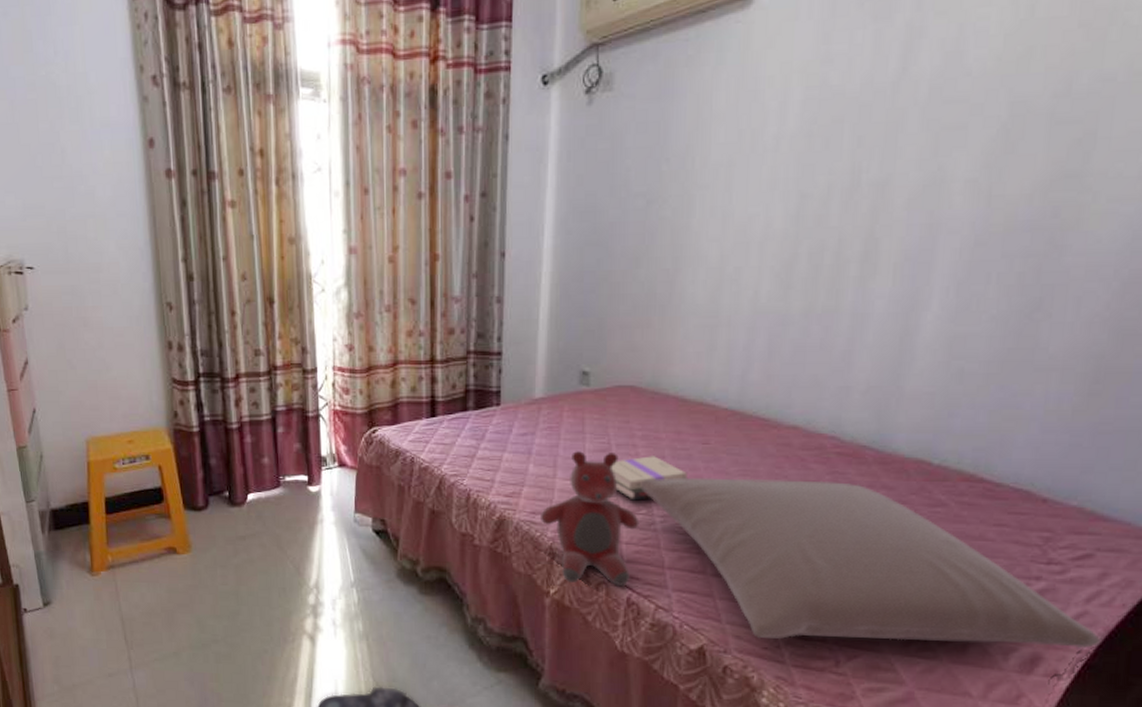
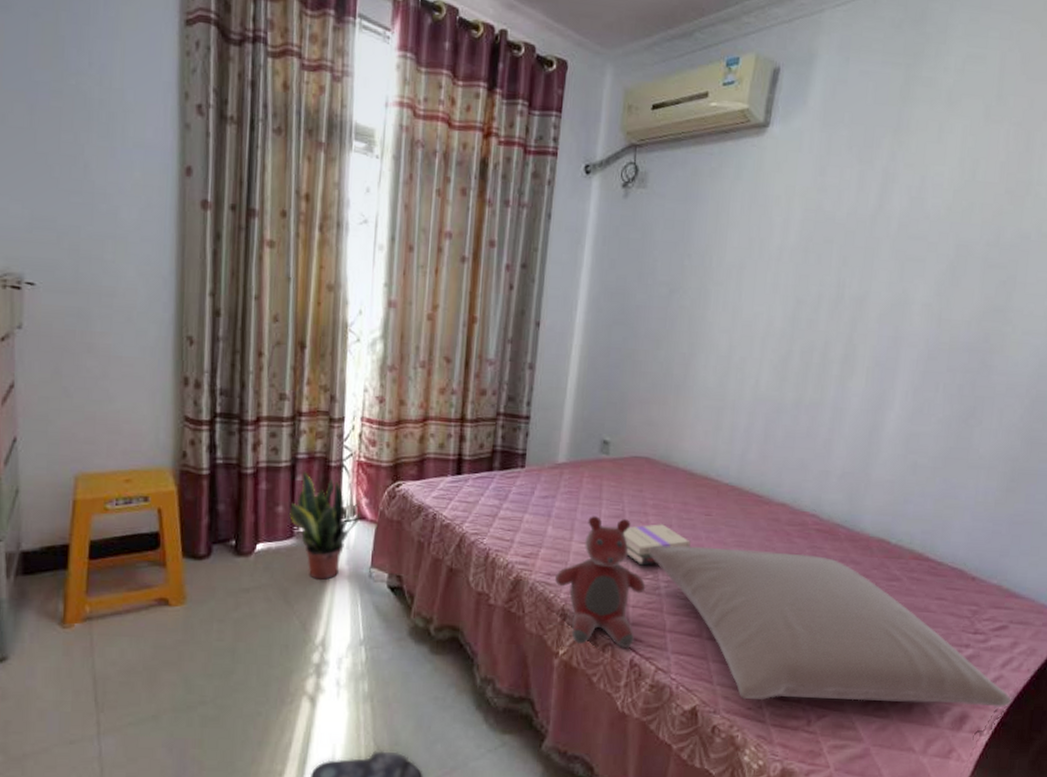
potted plant: none [274,423,344,527] -> present [289,471,365,581]

